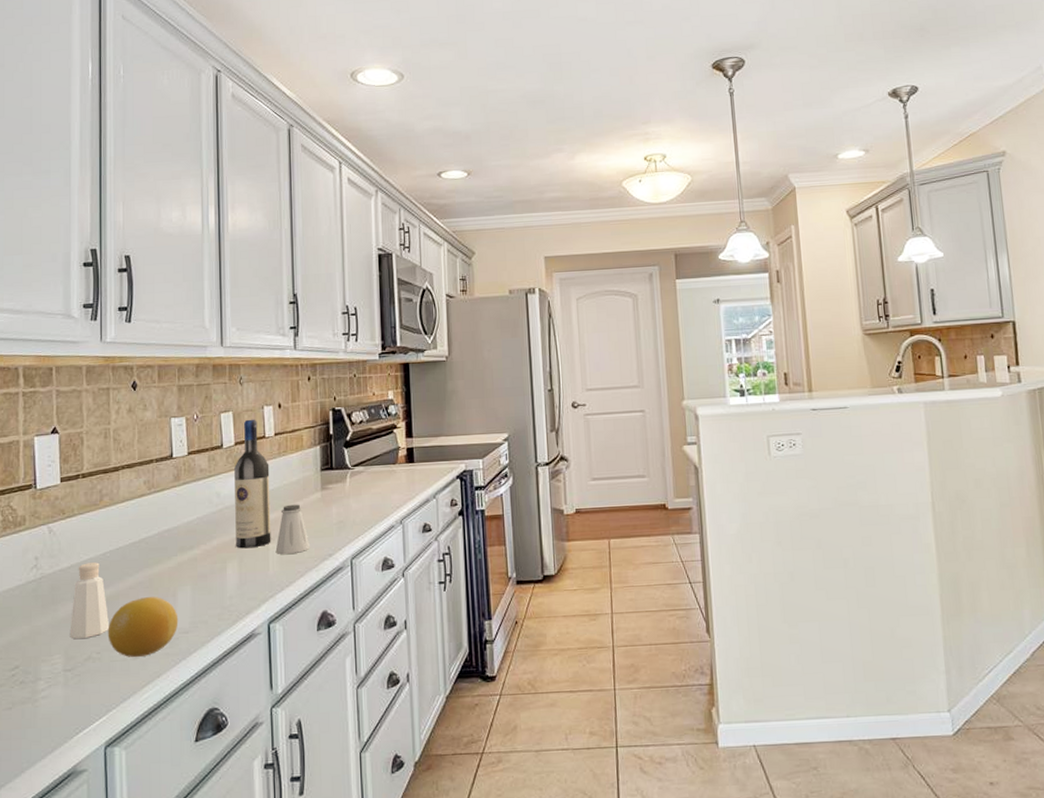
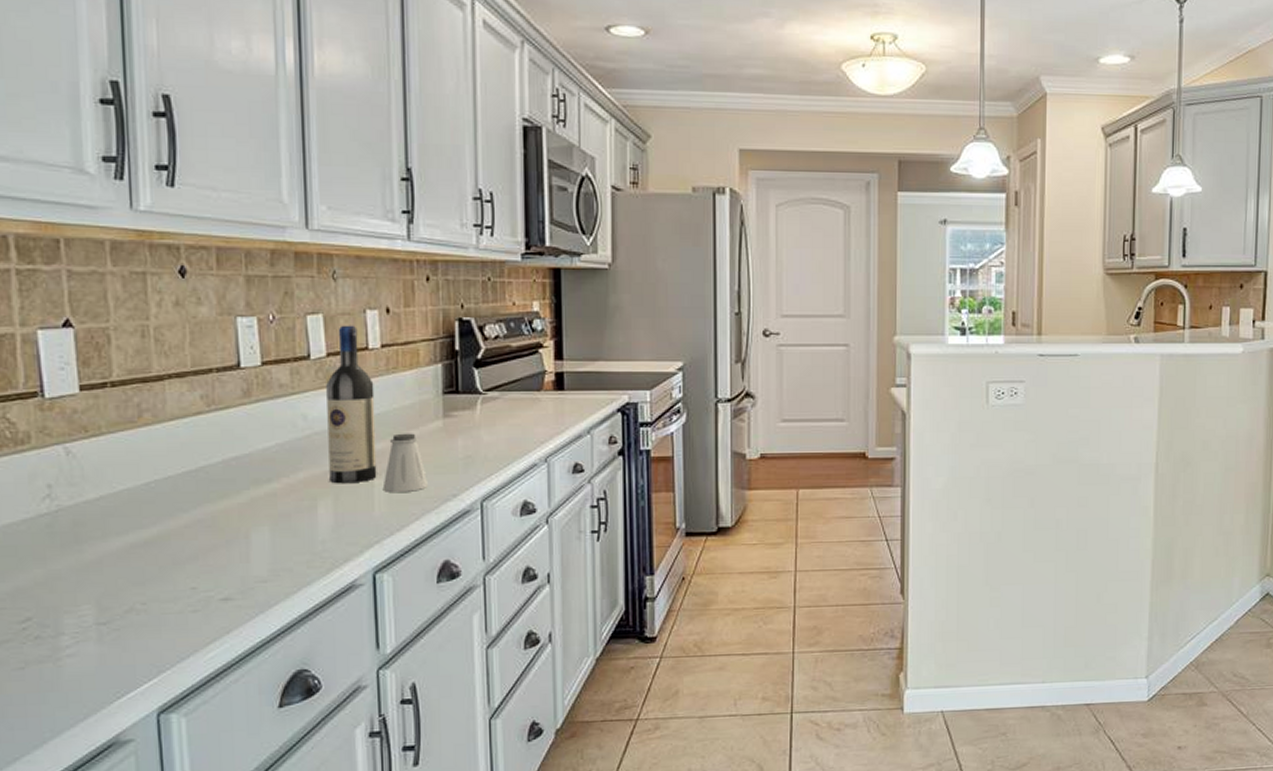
pepper shaker: present [69,562,110,640] -> none [102,494,159,587]
fruit: present [107,597,179,657] -> none [155,538,253,609]

